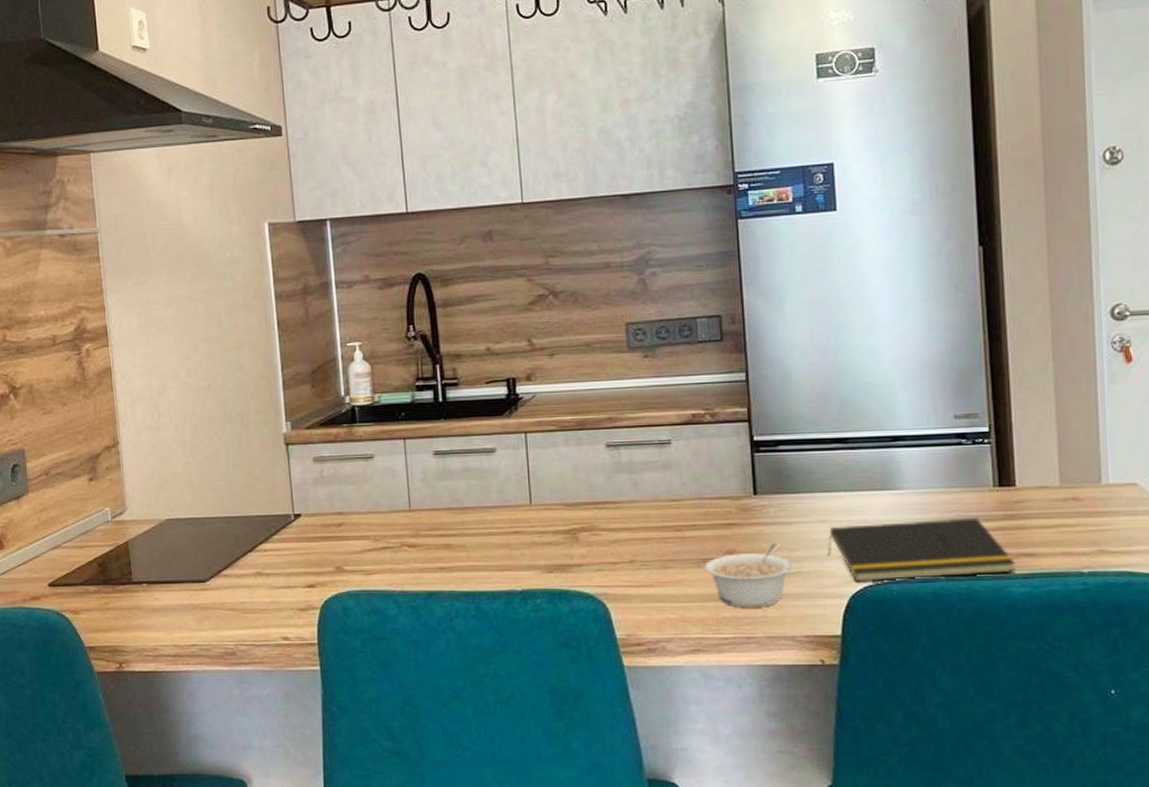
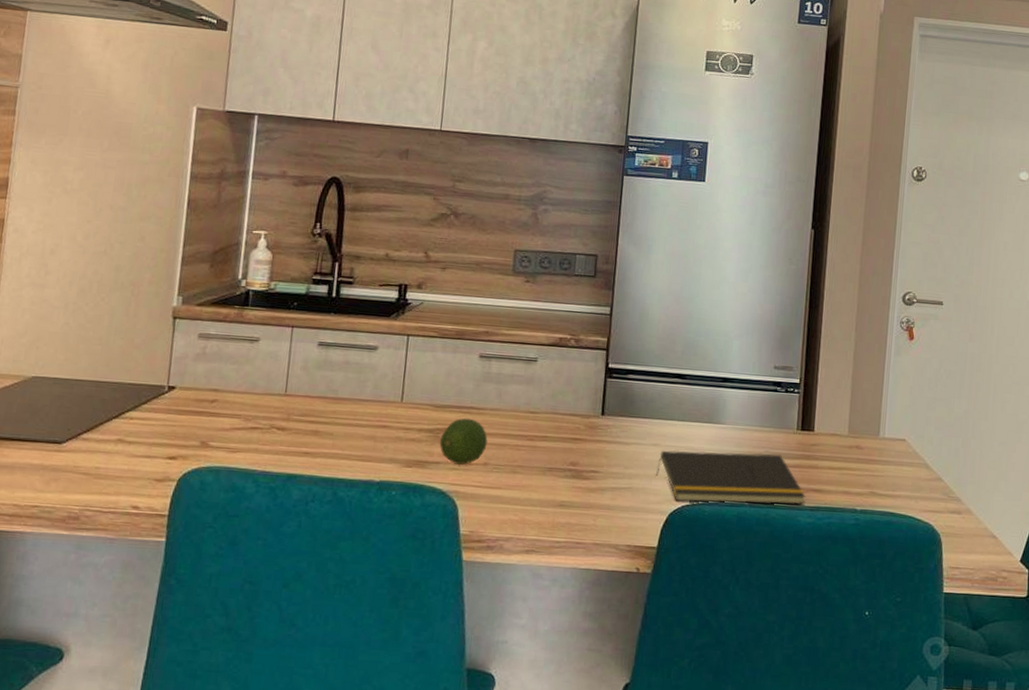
fruit: none [578,514,631,565] -> present [439,418,488,465]
legume: present [705,543,793,608] -> none [549,460,625,516]

